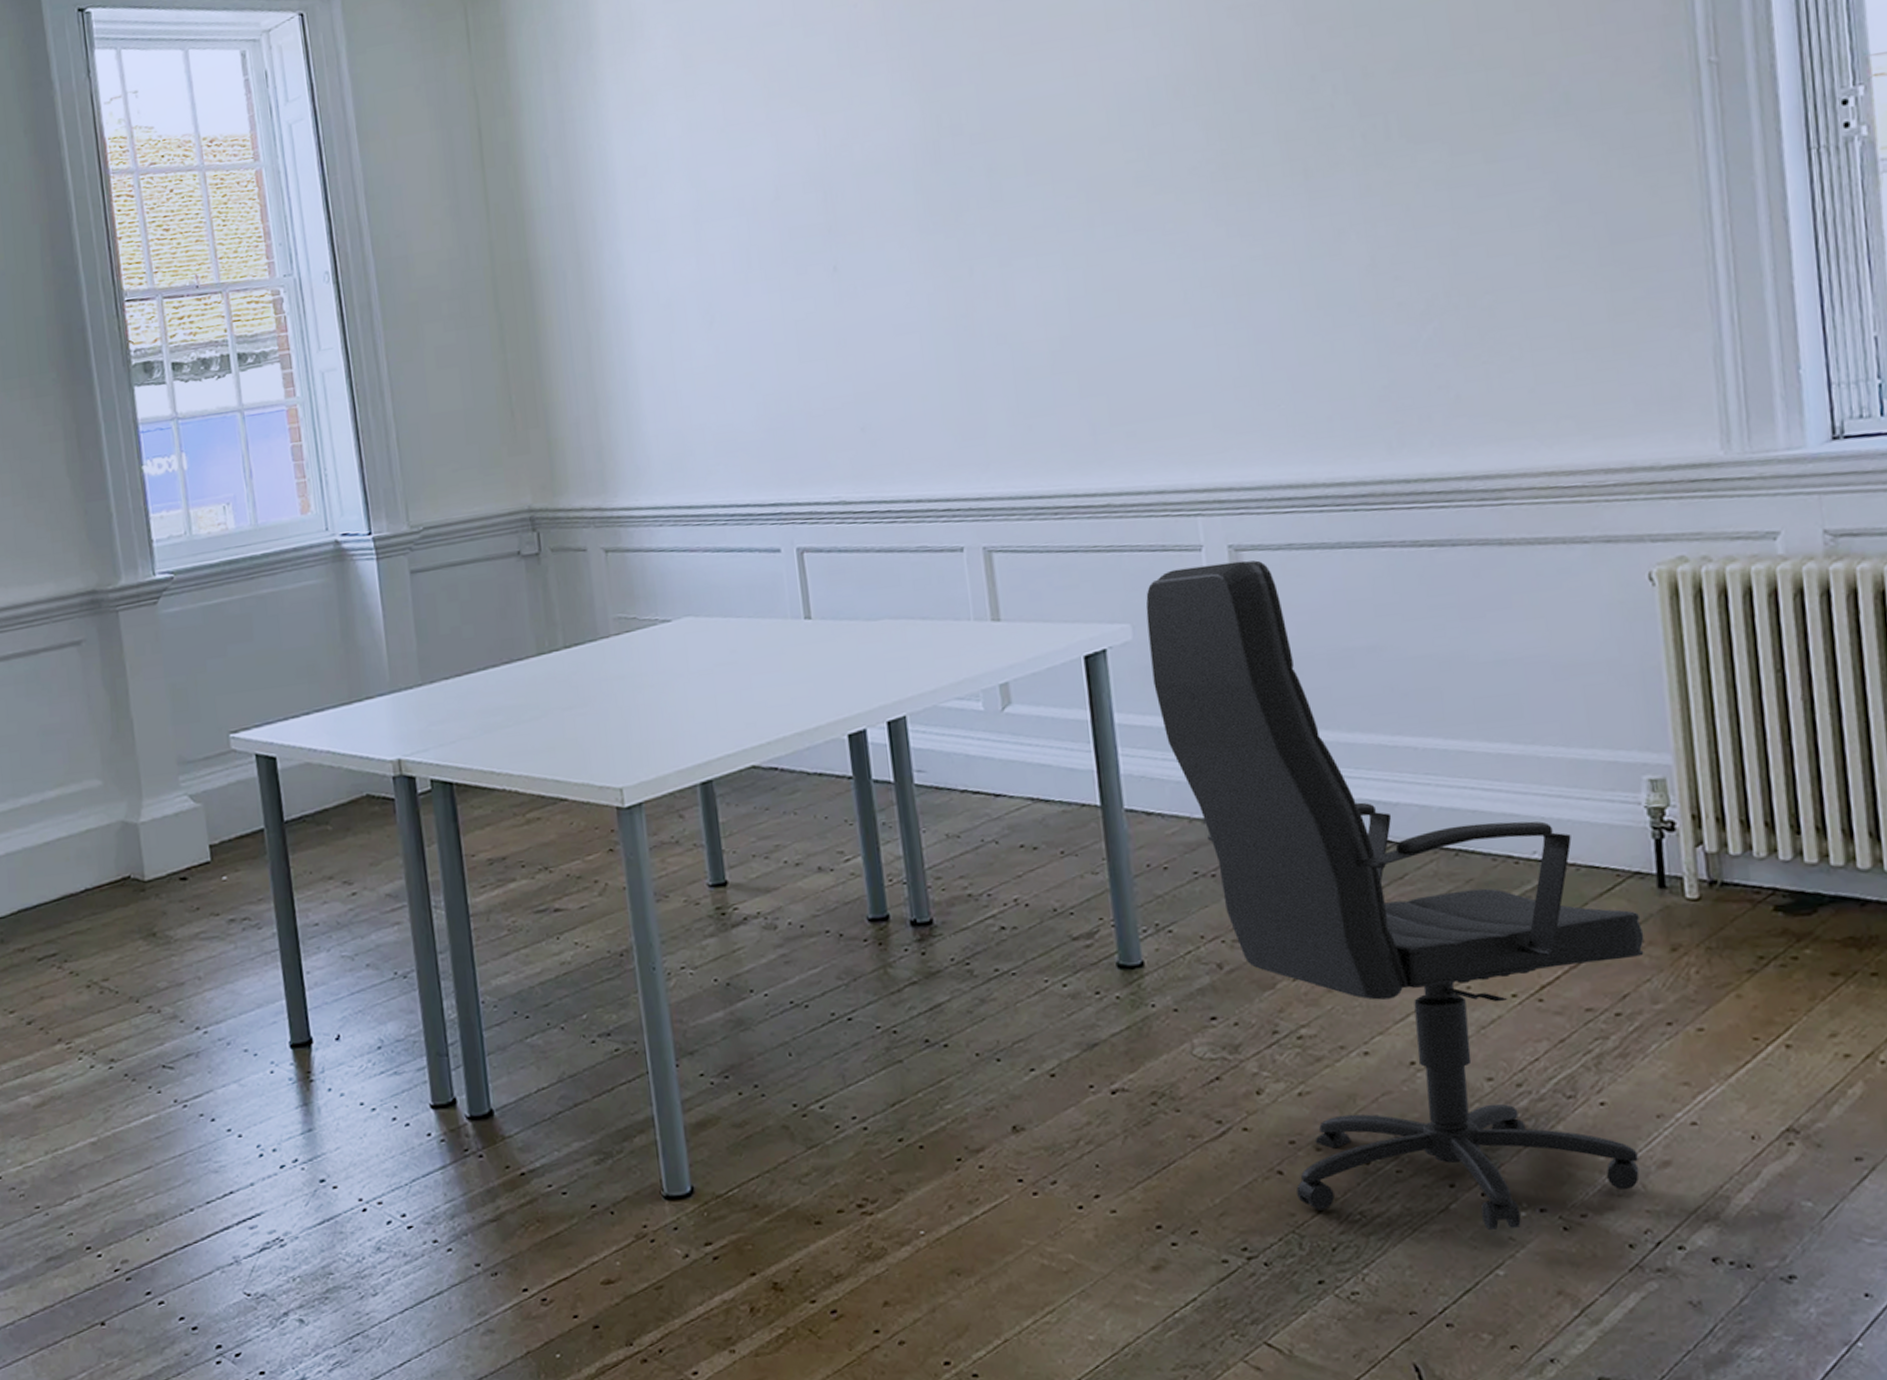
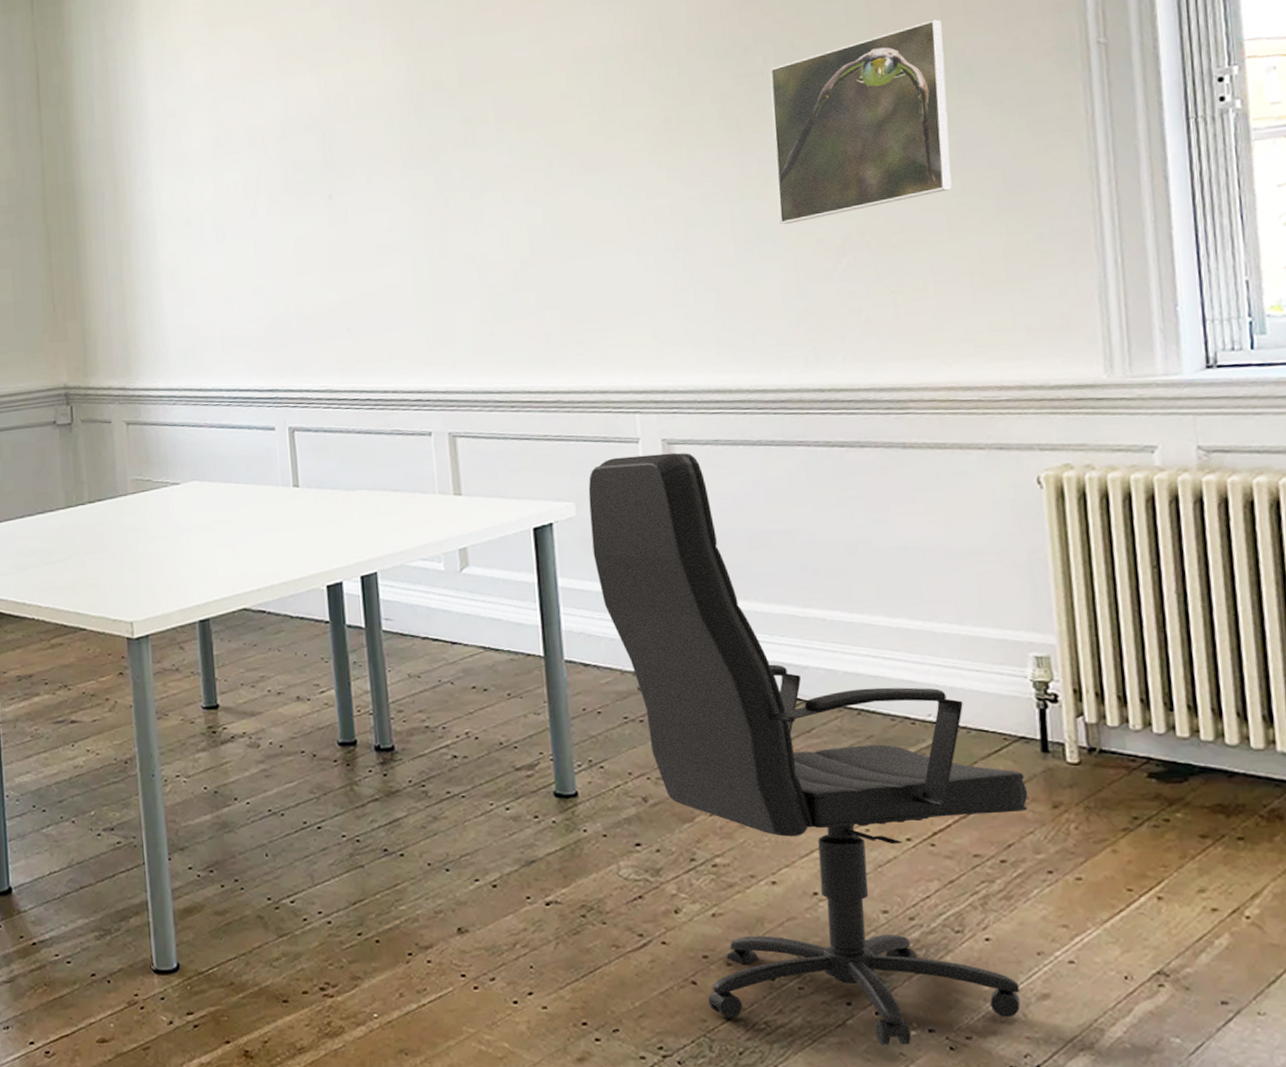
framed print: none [1340,38,1549,287] -> present [770,19,952,225]

